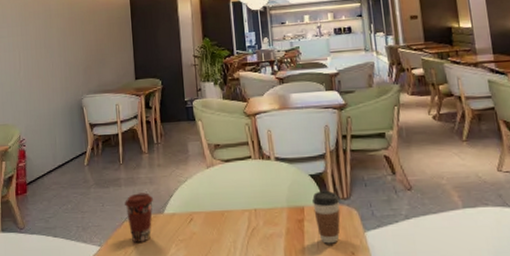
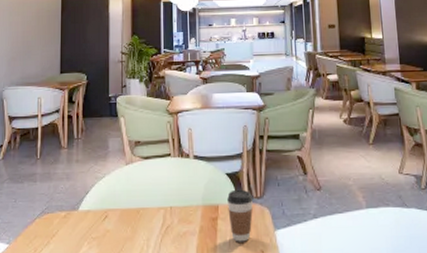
coffee cup: present [125,192,154,243] -> none [38,188,69,240]

